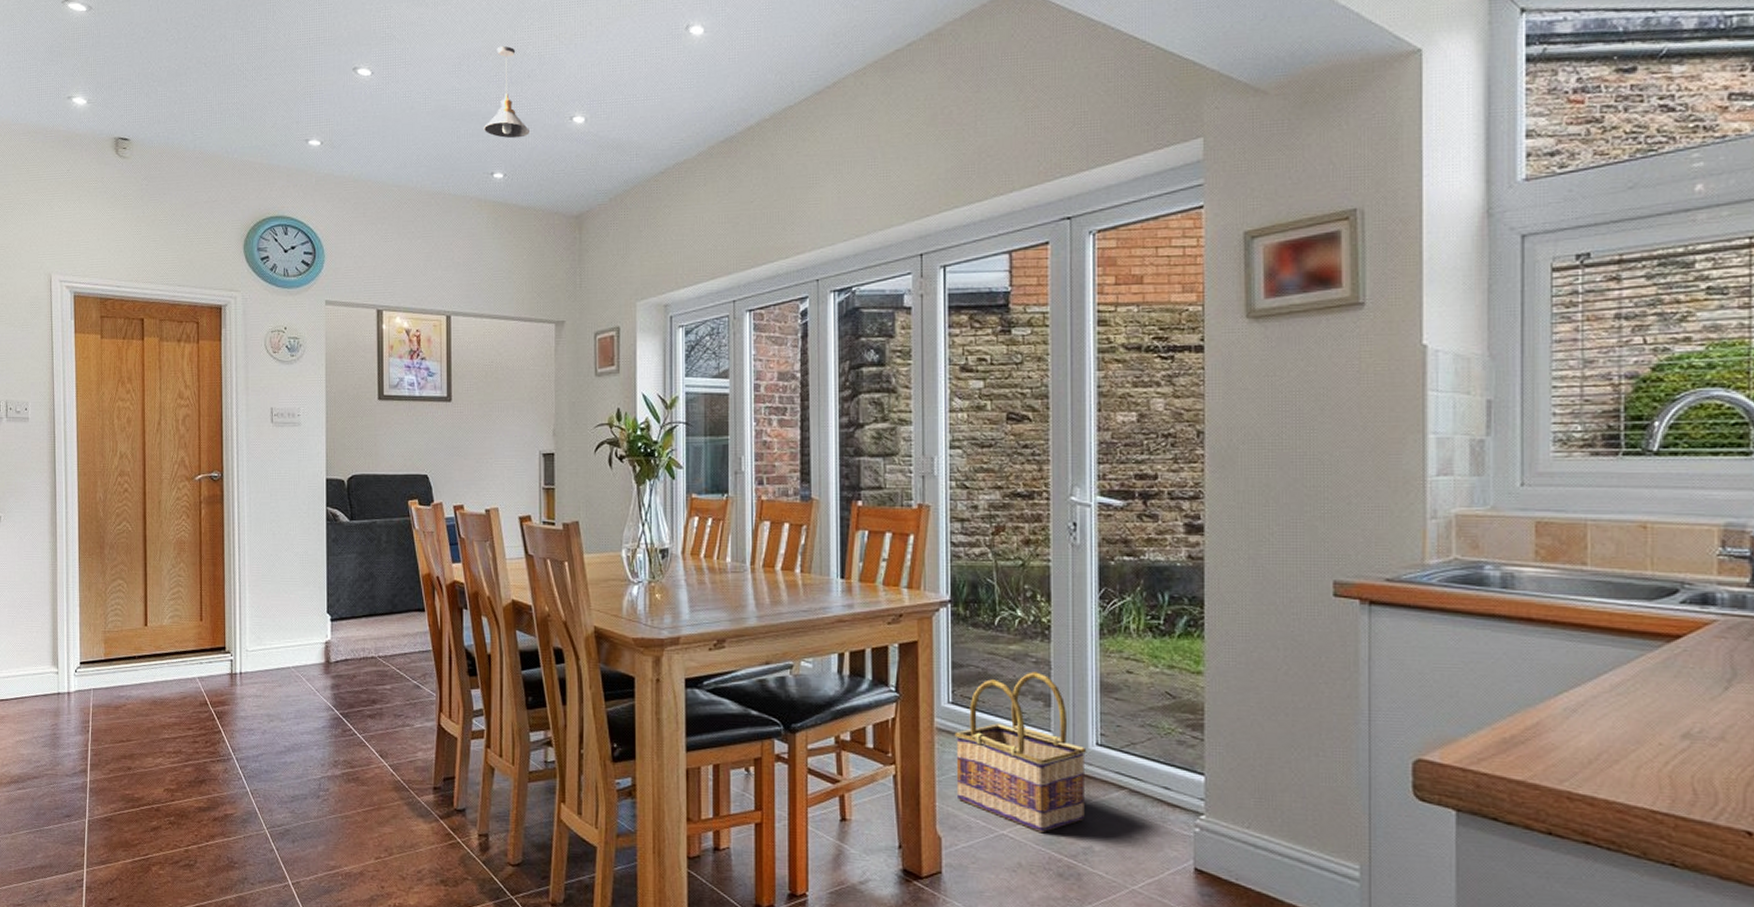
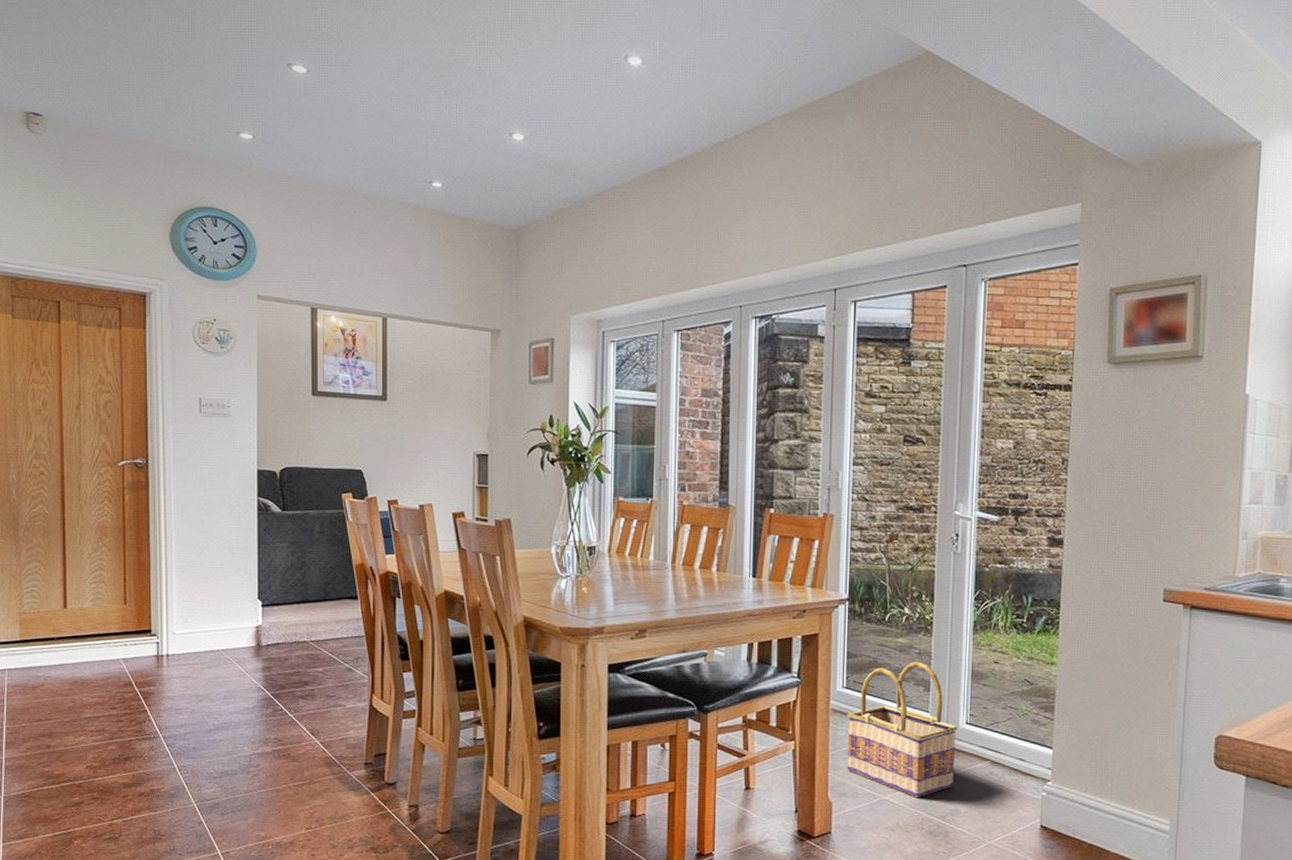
pendant light: present [483,46,529,139] -> none [422,58,469,150]

